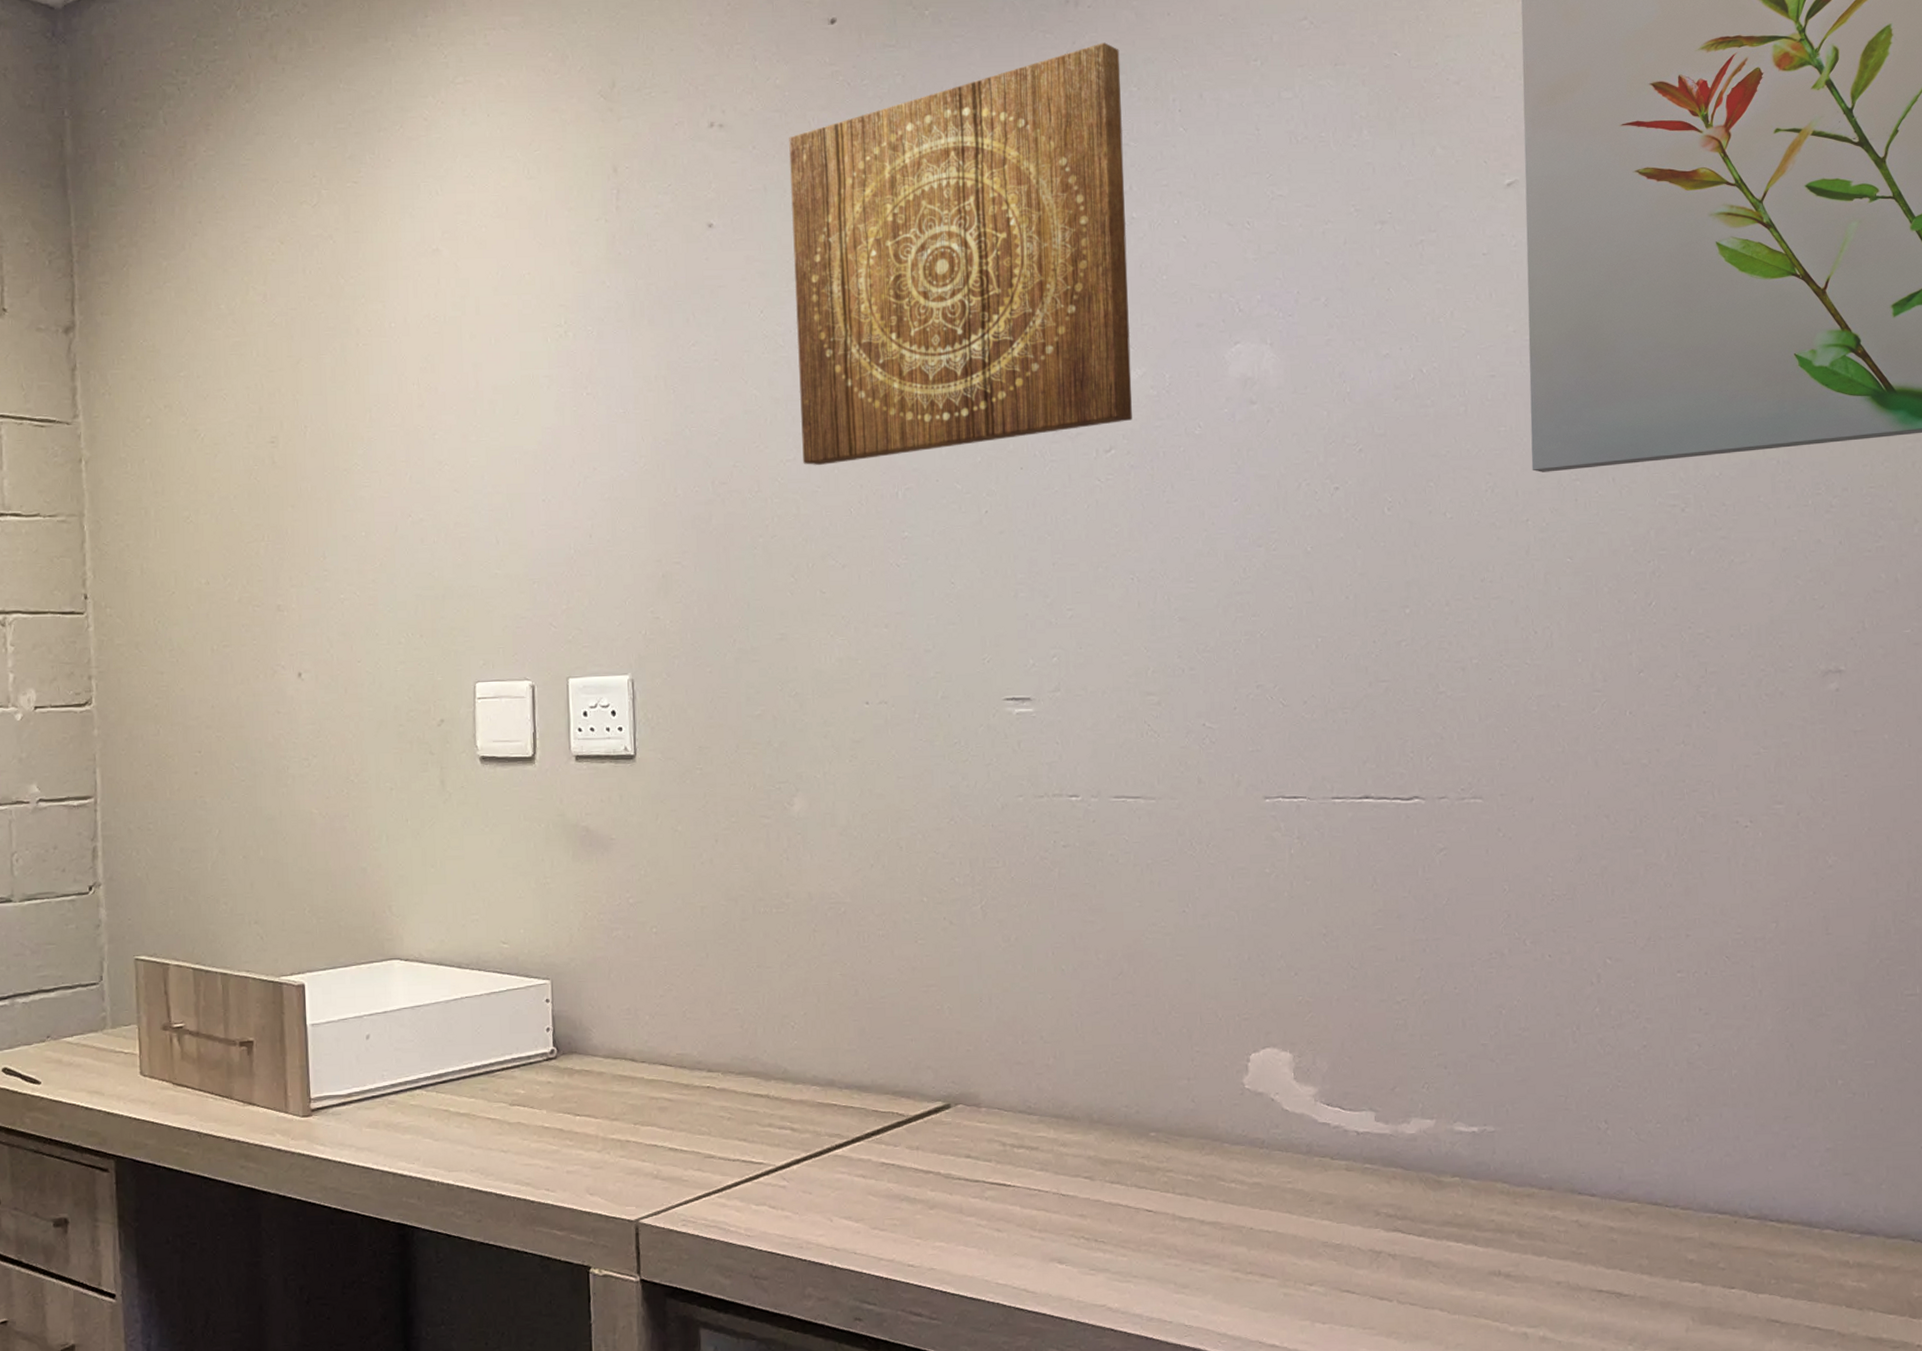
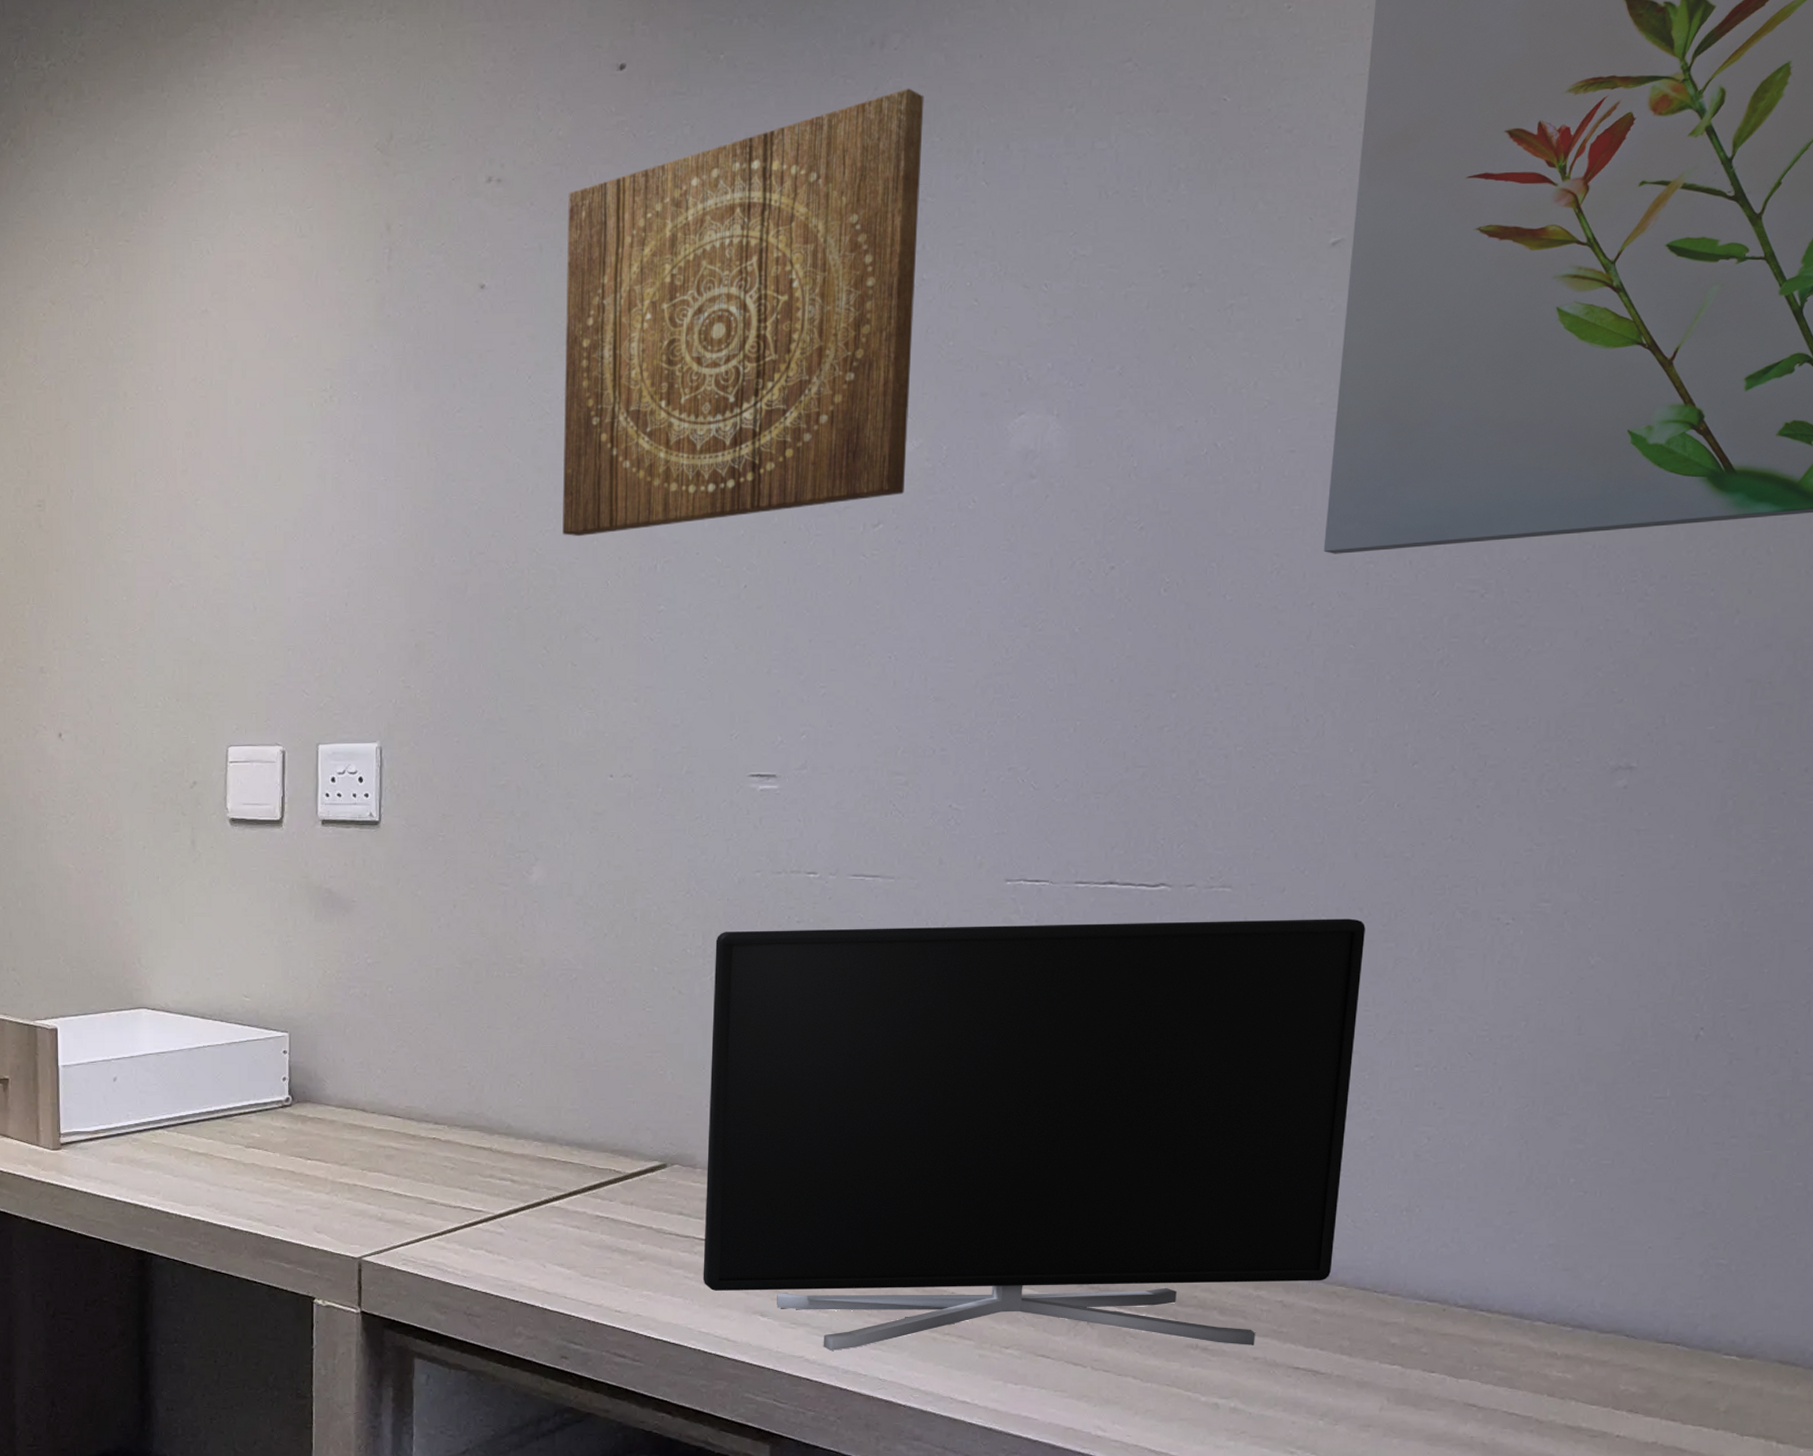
monitor: none [983,826,1622,1297] -> present [703,918,1366,1350]

